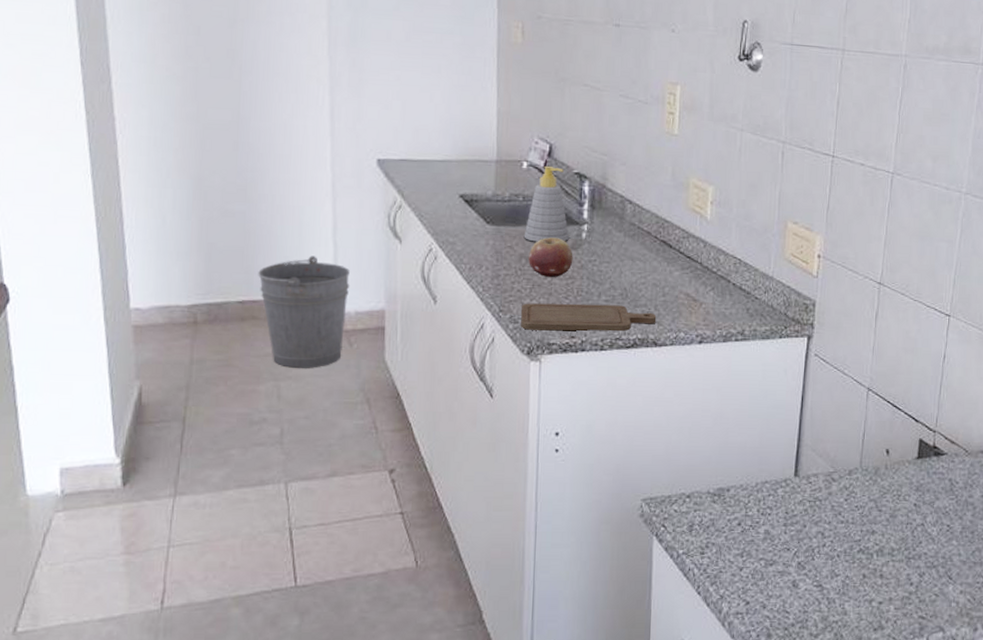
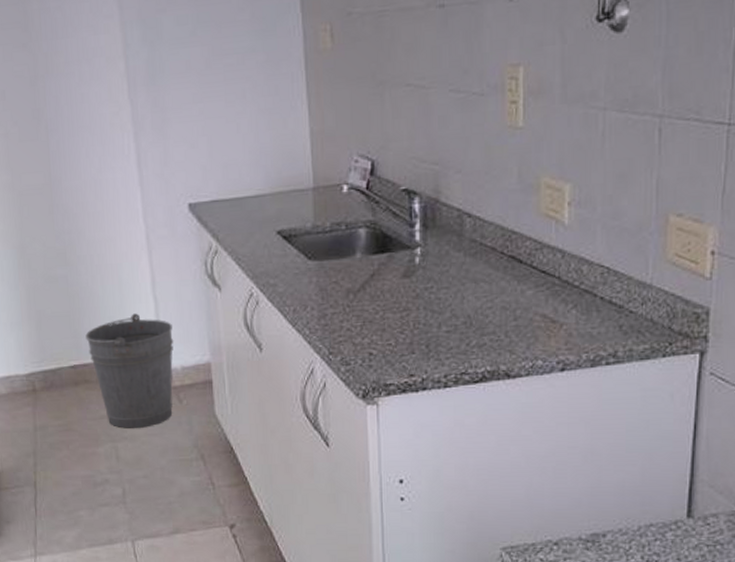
chopping board: present [521,303,657,332] -> none [353,335,508,372]
soap bottle: present [523,165,569,243] -> none [349,185,401,276]
fruit: present [528,237,573,277] -> none [355,266,407,311]

